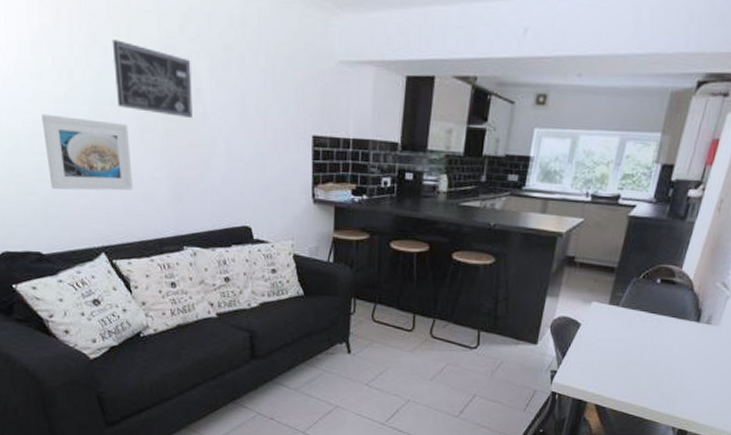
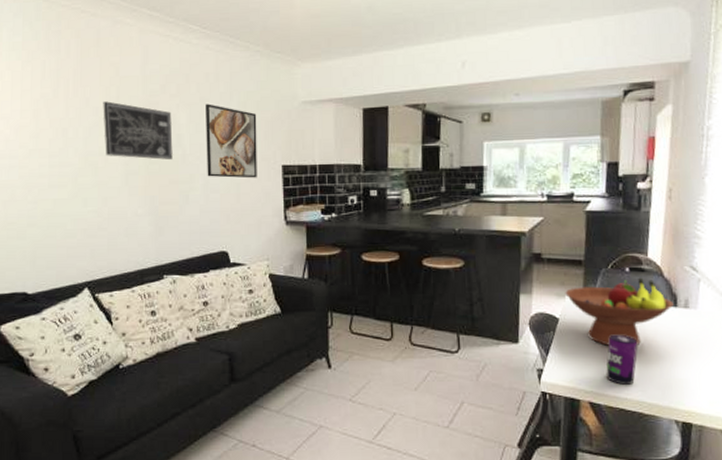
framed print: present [42,114,134,191] -> none [37,167,118,233]
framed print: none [229,53,287,148] -> present [206,104,257,179]
fruit bowl: none [592,289,697,357] -> present [565,277,674,347]
beverage can: none [616,343,654,392] -> present [606,334,638,385]

